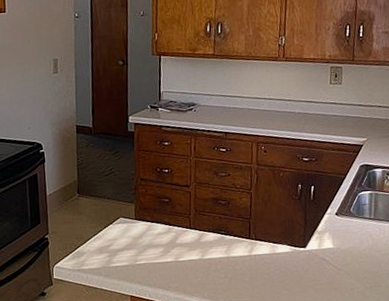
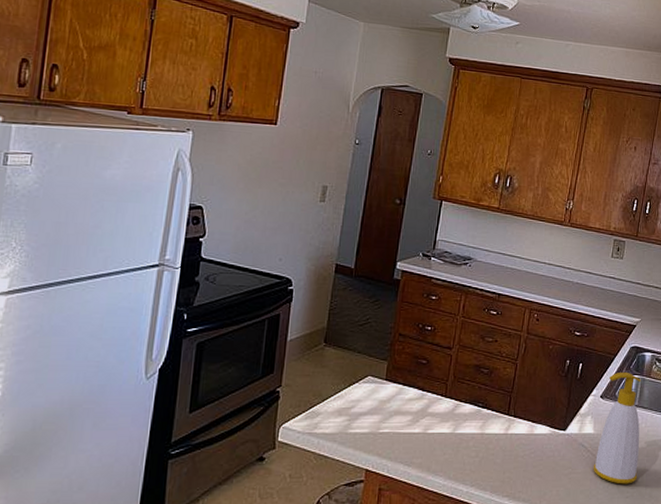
soap bottle: none [336,189,382,291] -> present [593,371,641,484]

